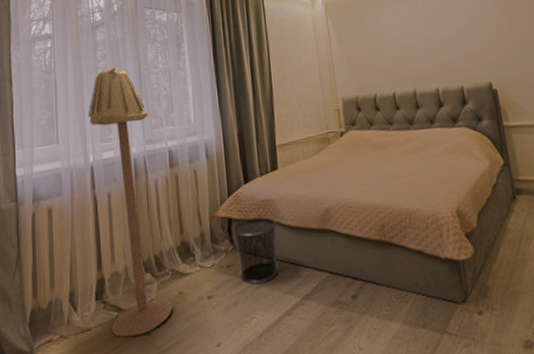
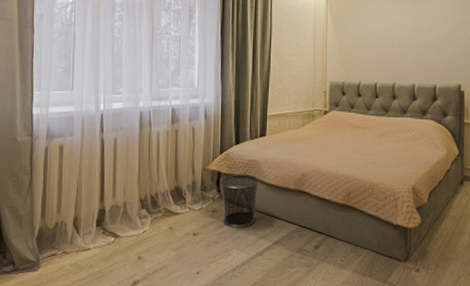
floor lamp: present [88,66,174,337] -> none [102,28,163,258]

